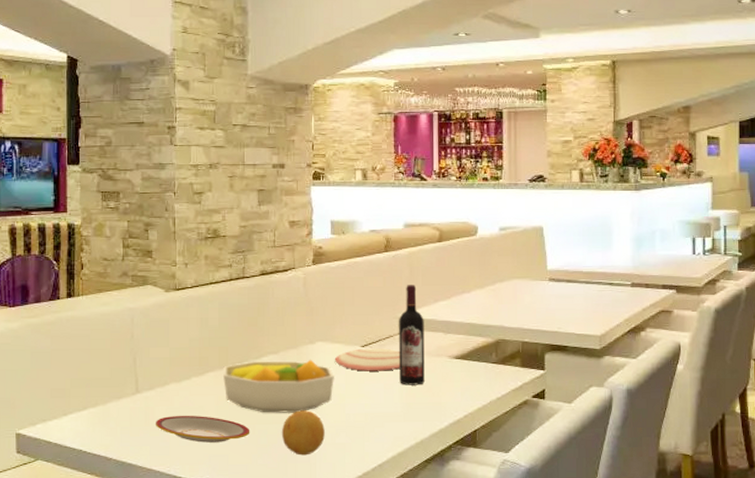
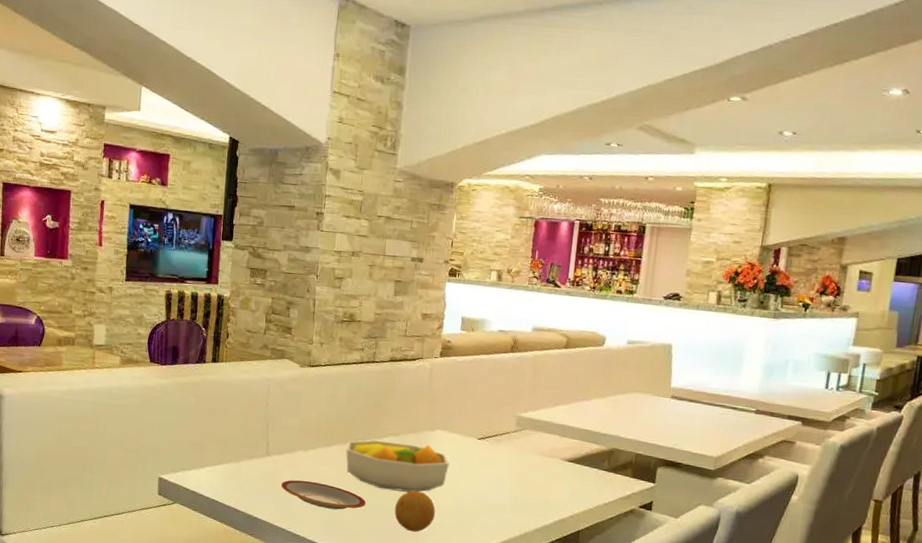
plate: present [334,348,401,372] -> none [451,440,515,465]
wine bottle: present [399,285,425,386] -> none [511,386,542,482]

